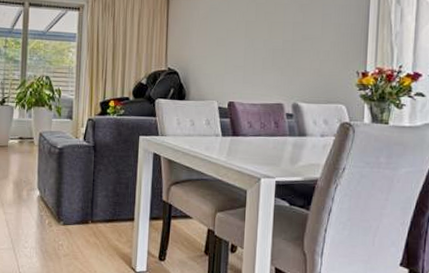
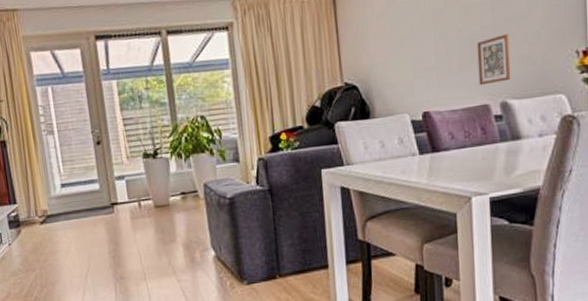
picture frame: none [276,49,305,88] -> present [477,34,511,86]

